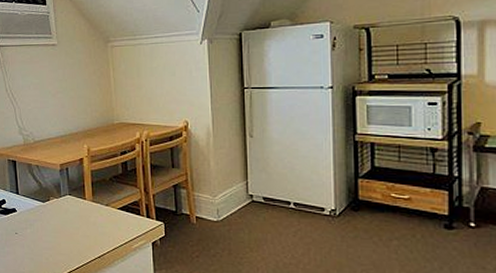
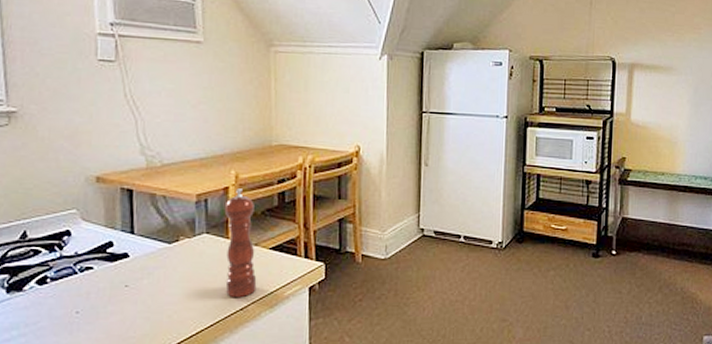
pepper mill: none [81,159,110,247] -> present [224,188,257,297]

